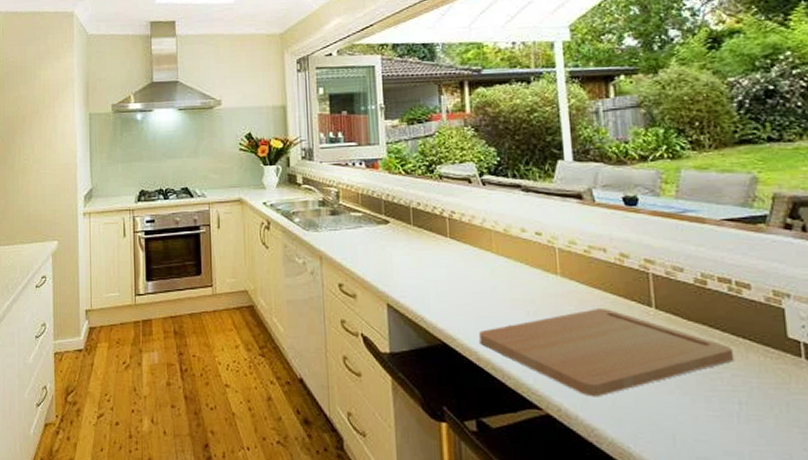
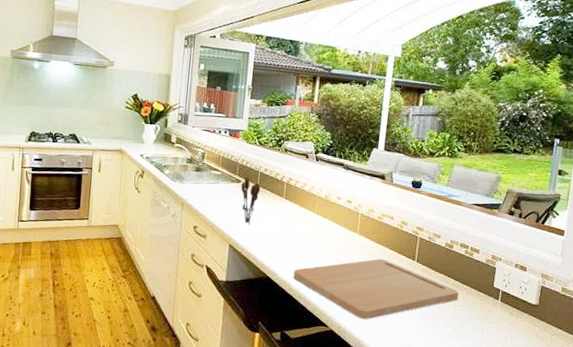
utensil holder: none [391,216,416,275] -> present [241,177,261,224]

